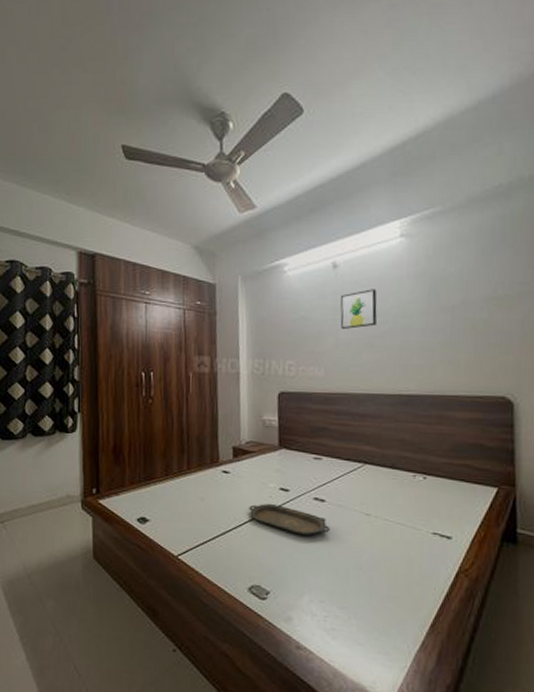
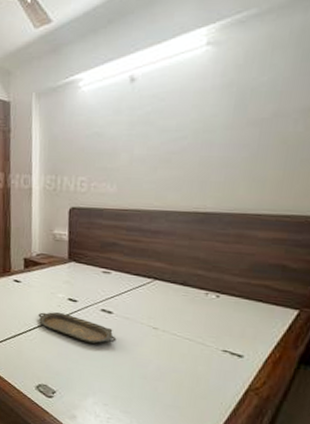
wall art: present [340,289,377,330] -> none [136,103,177,146]

